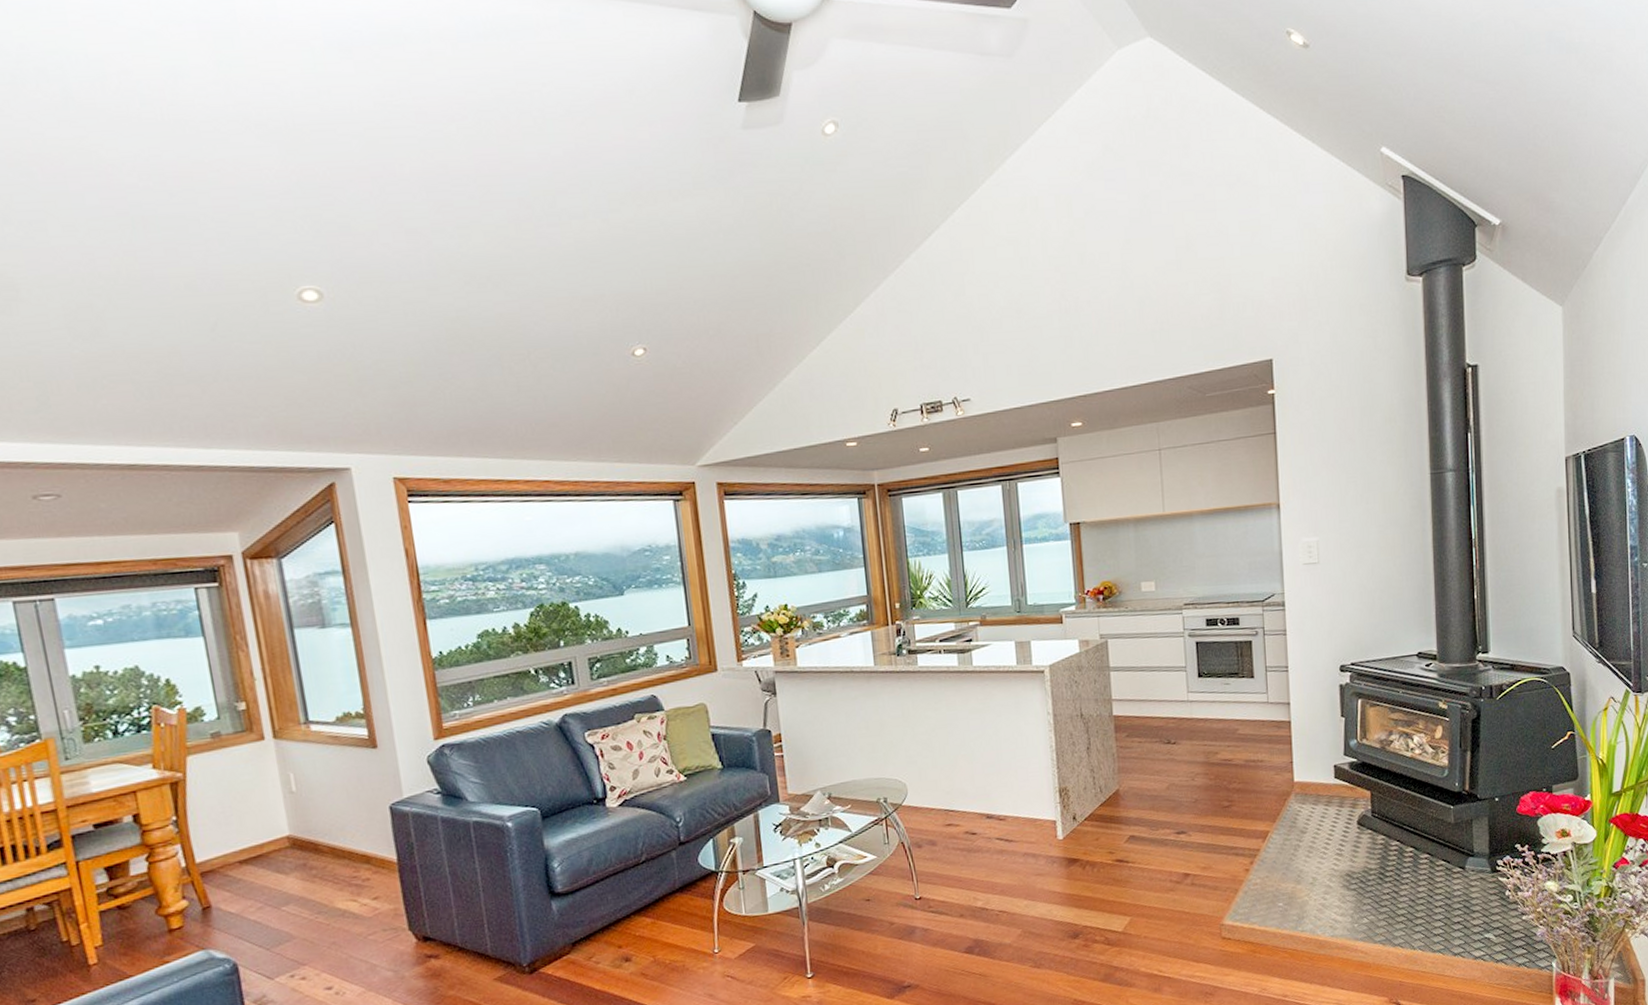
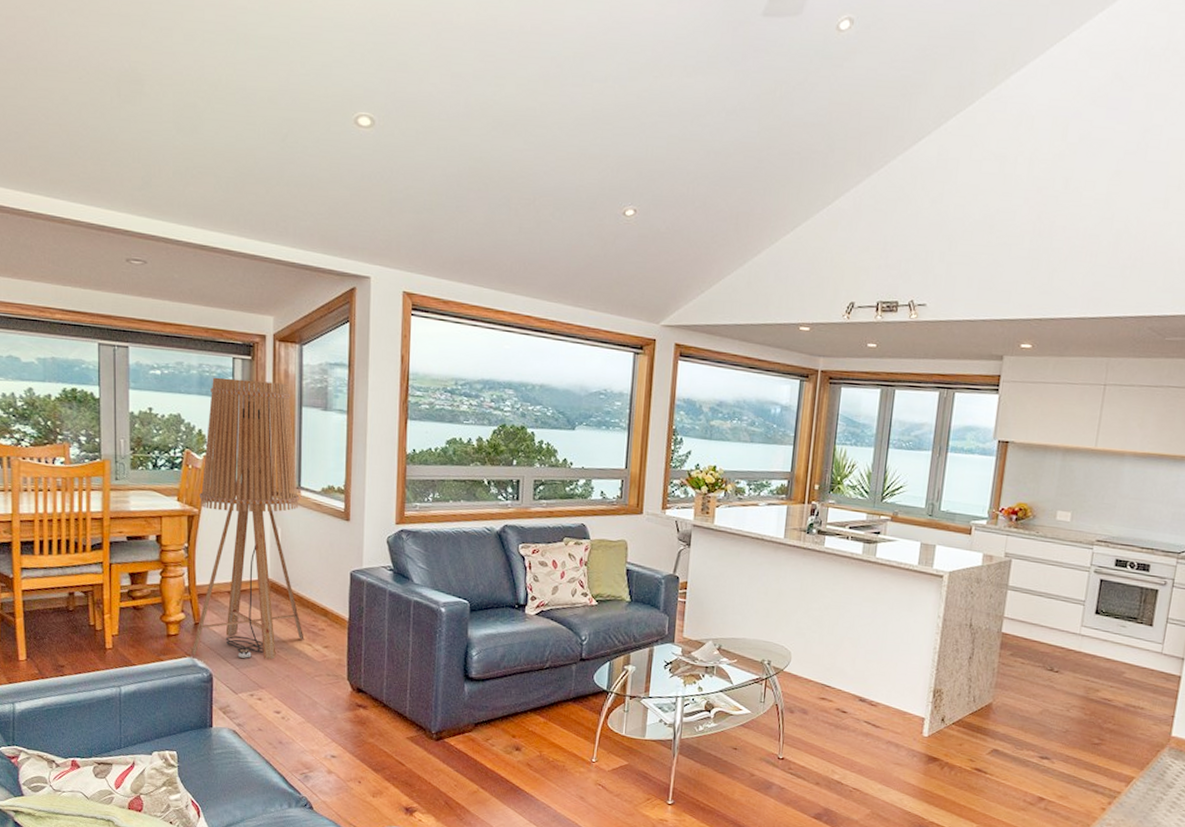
floor lamp: none [172,606,347,947] -> present [191,377,304,660]

